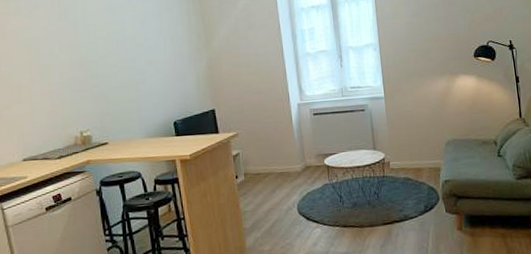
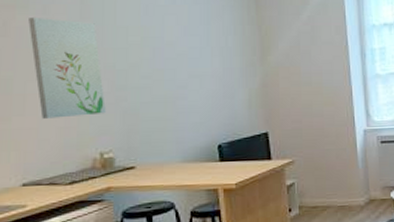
wall art: none [20,20,83,105] -> present [28,16,106,119]

